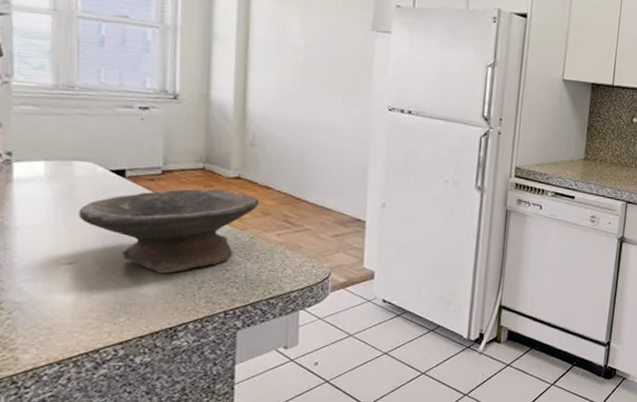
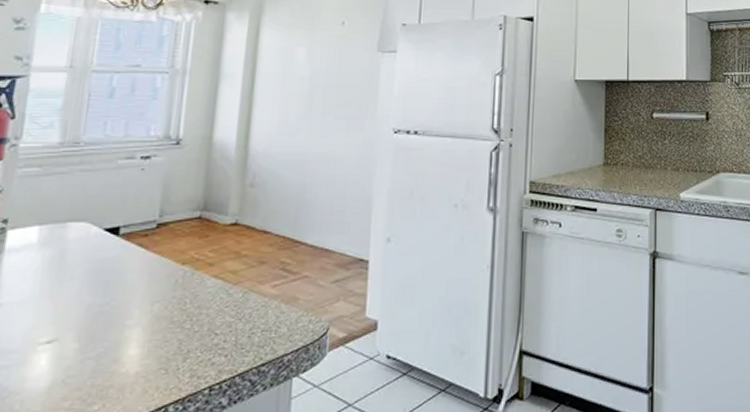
bowl: present [78,189,260,274] -> none [65,239,256,345]

